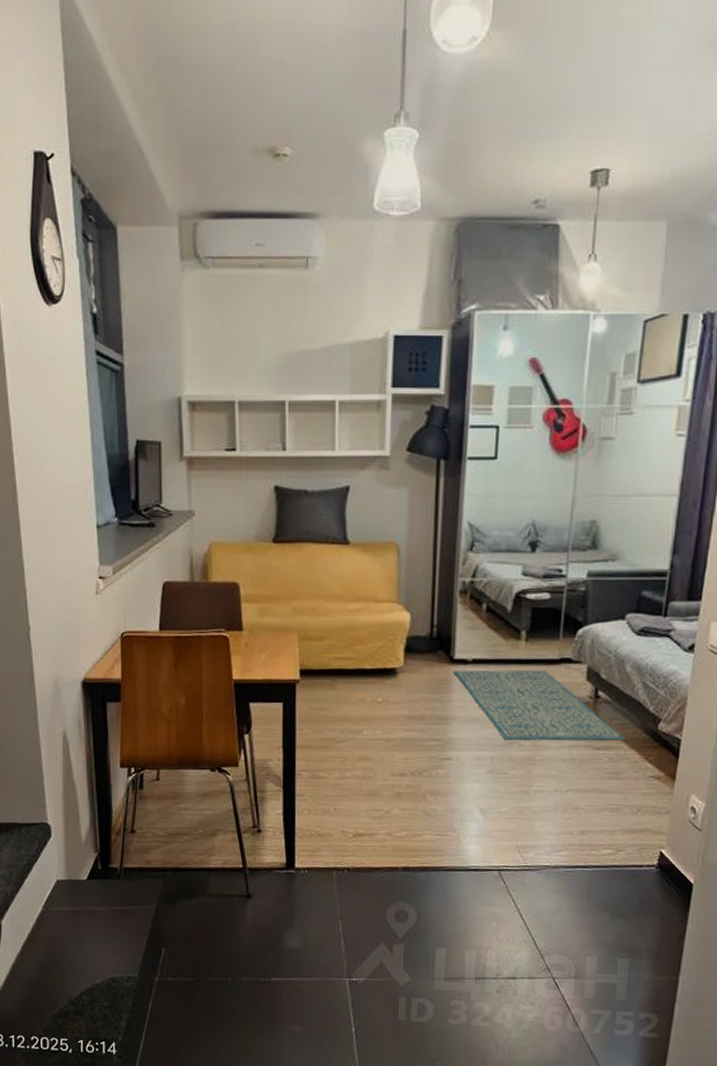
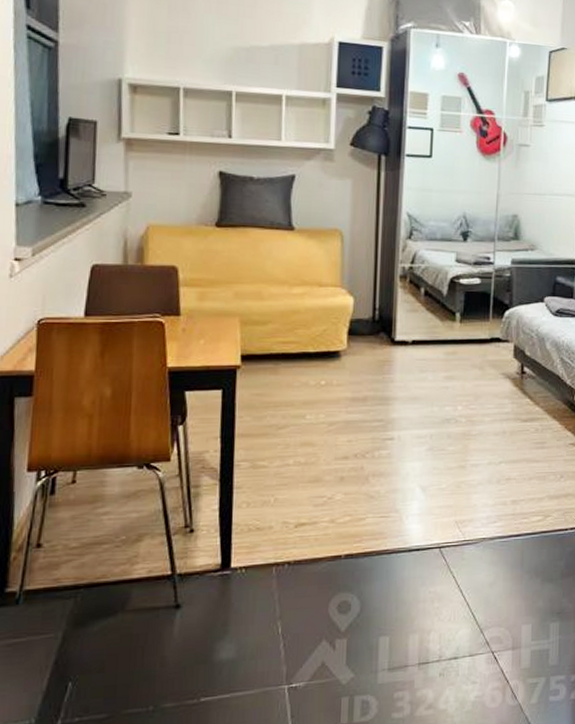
rug: present [453,669,626,741] -> none [394,349,549,418]

